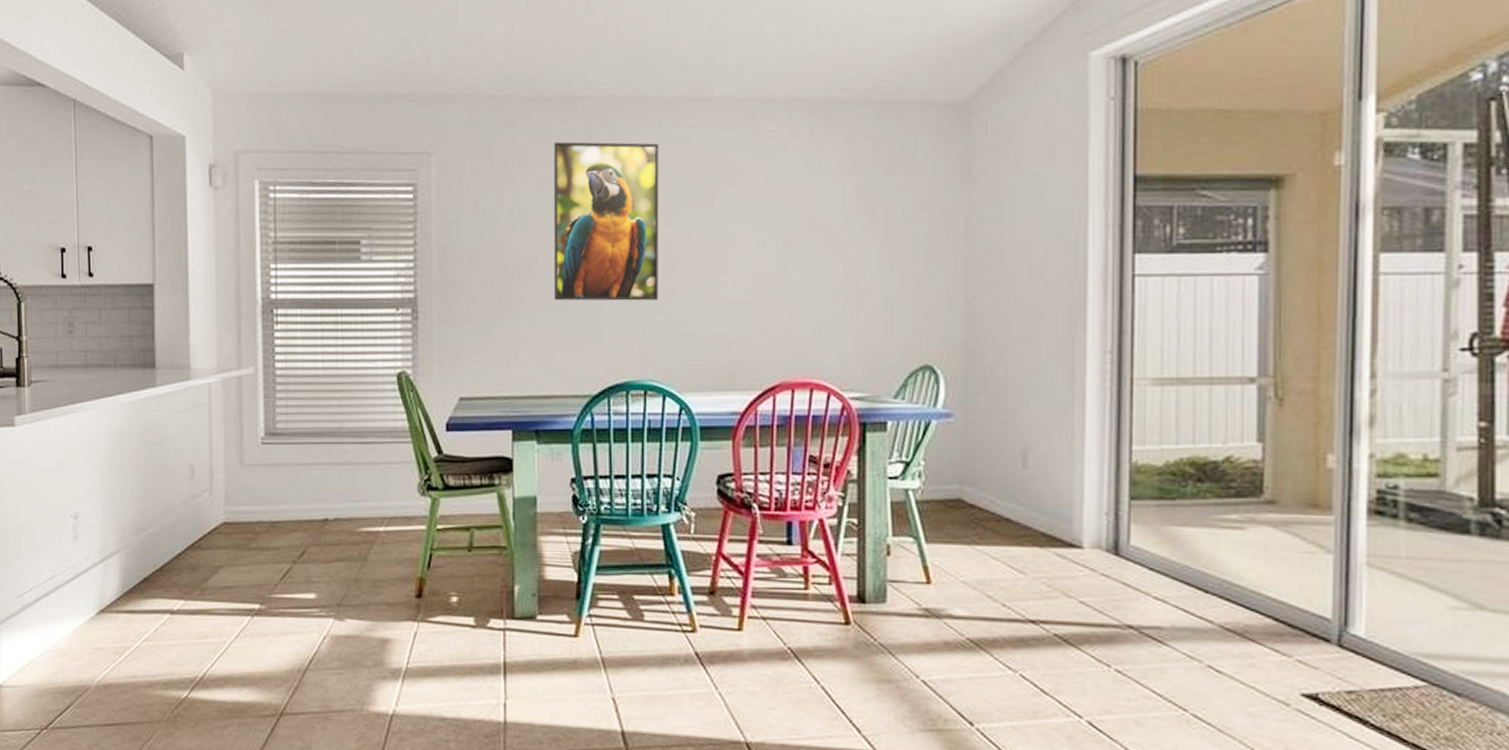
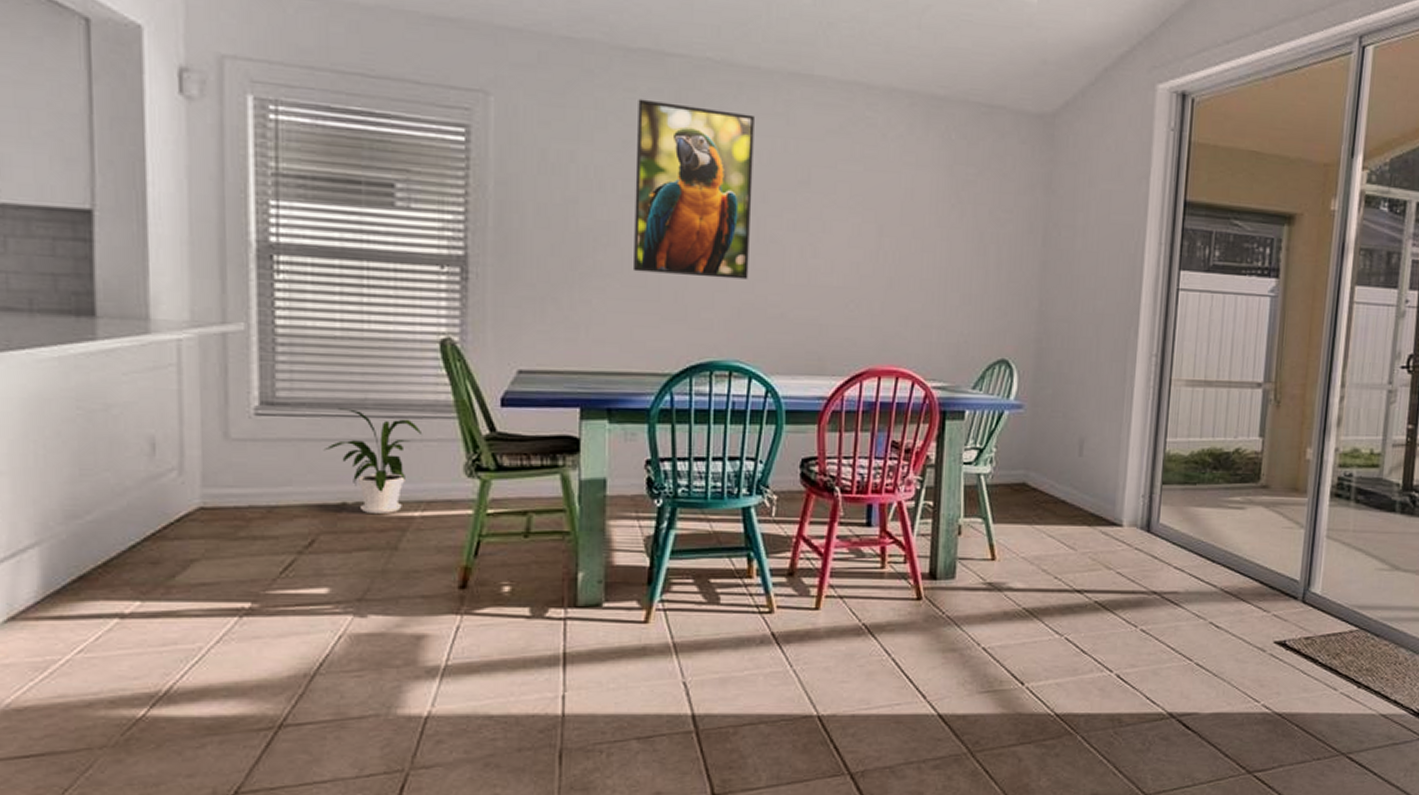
house plant: none [310,436,385,528] -> present [323,408,423,513]

